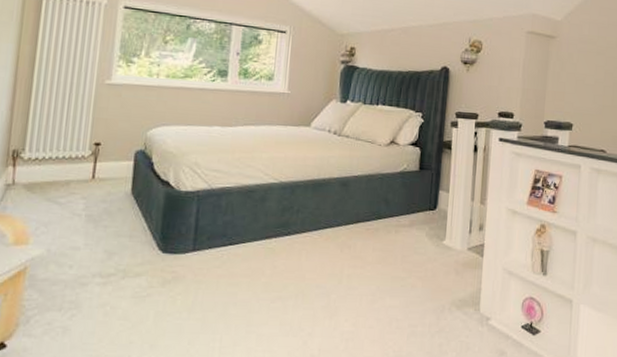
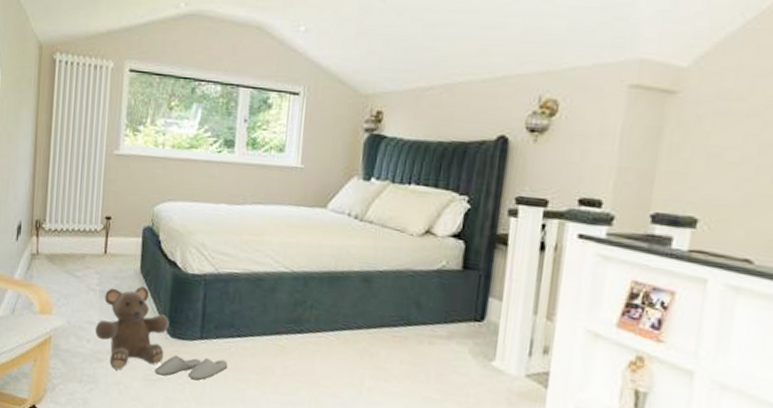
teddy bear: none [78,207,161,292] -> present [94,286,170,370]
slippers: none [144,268,220,291] -> present [154,355,228,380]

